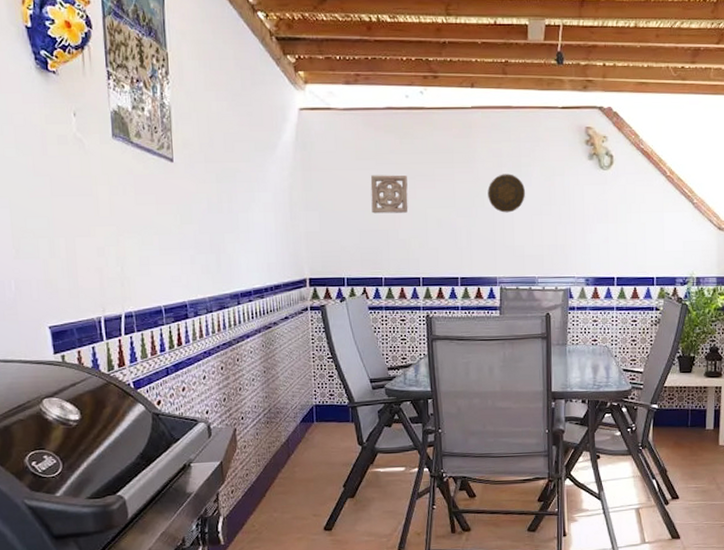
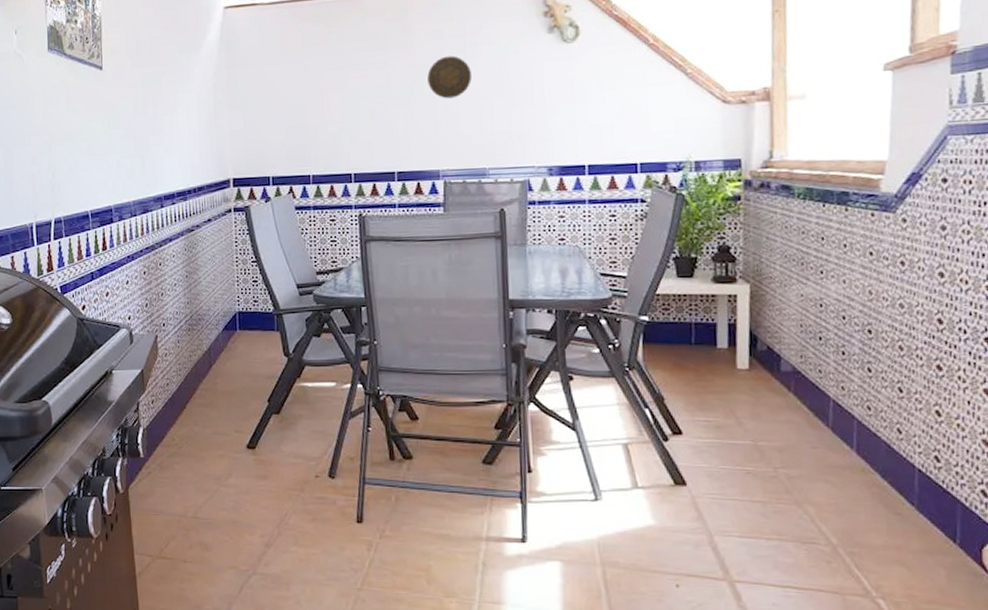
wall ornament: present [370,175,408,214] -> none [297,66,338,108]

